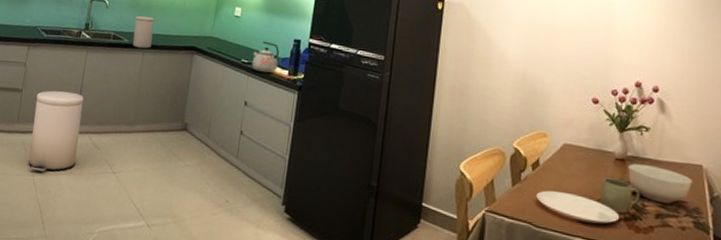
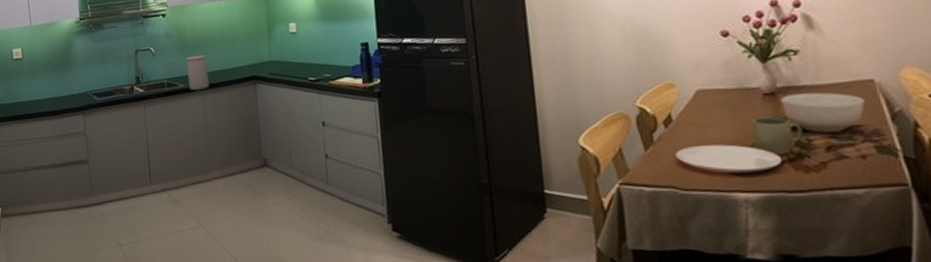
pedal bin: present [28,90,84,172] -> none [104,151,161,240]
kettle: present [251,41,279,74] -> none [319,52,350,88]

